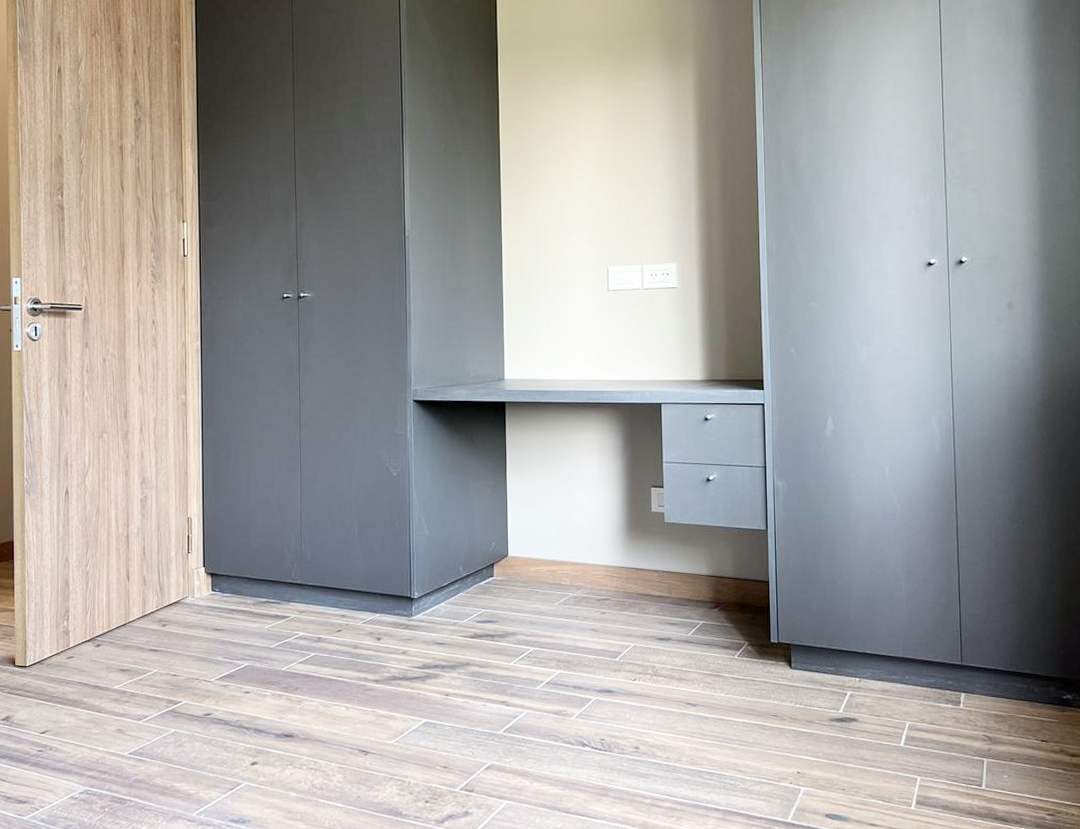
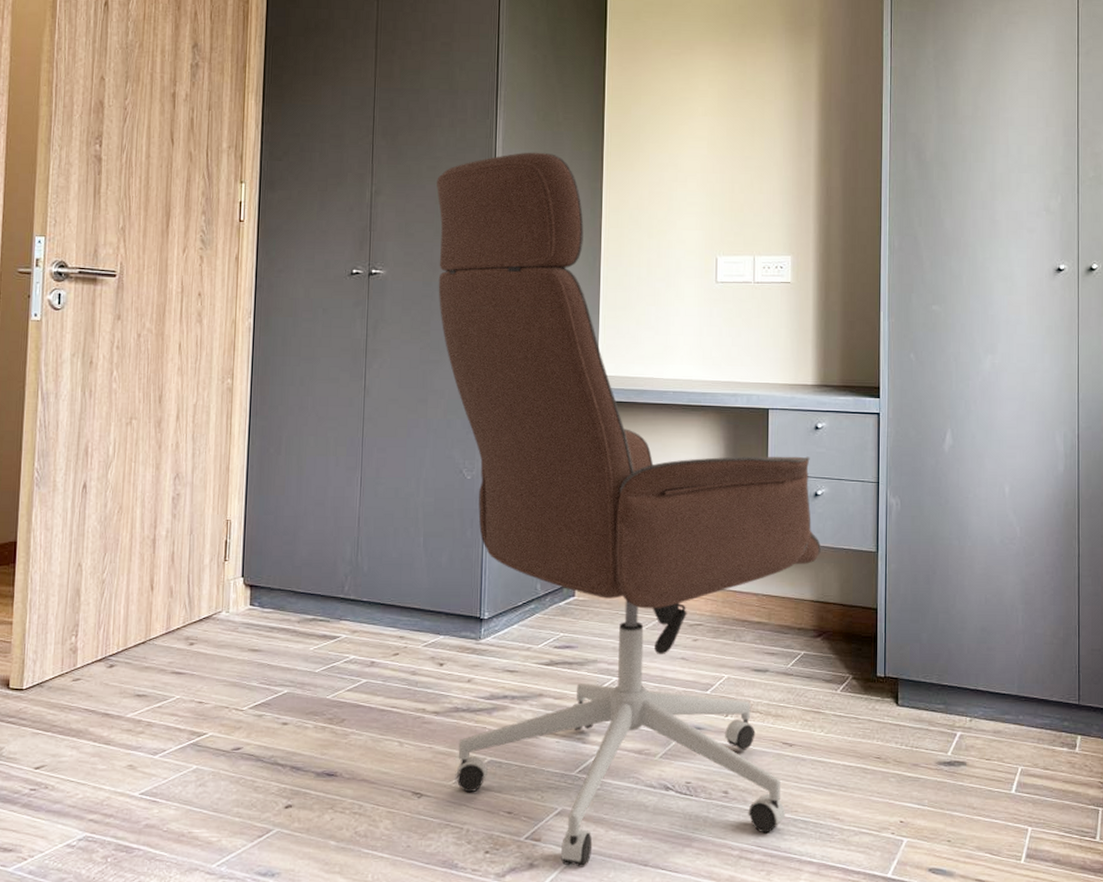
office chair: none [352,180,715,815] -> present [436,152,822,867]

